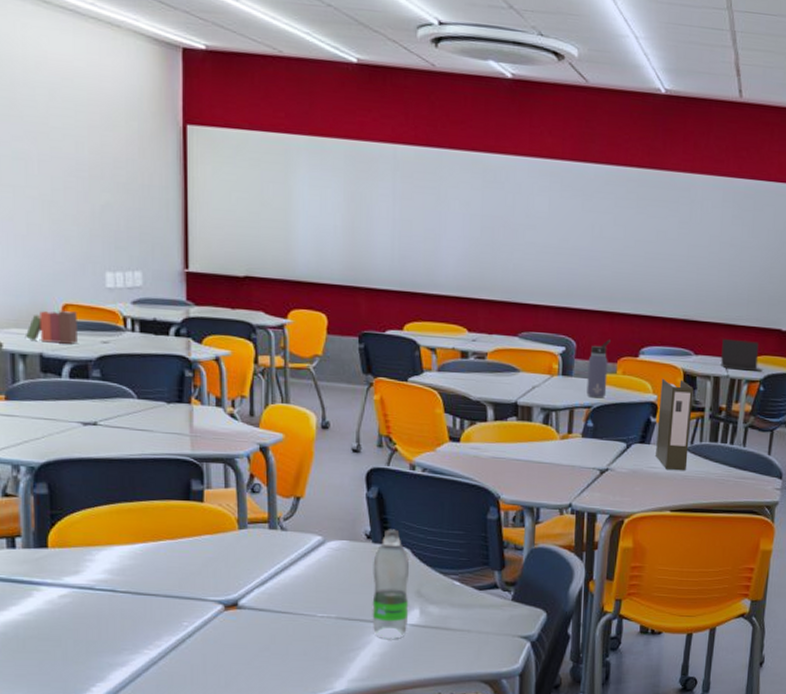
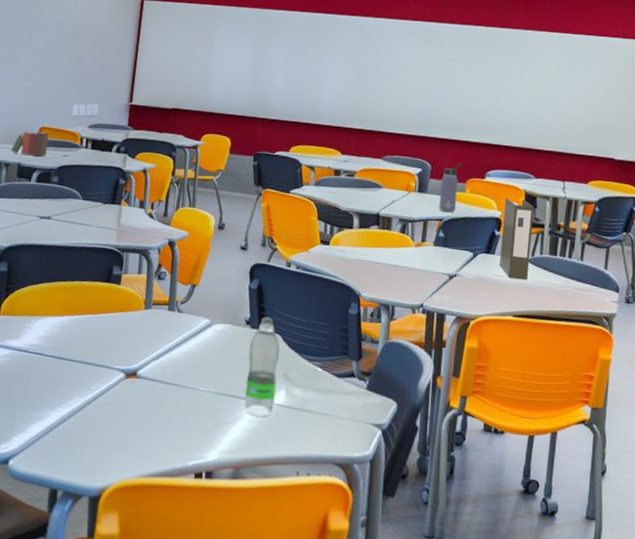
laptop: present [720,338,763,372] -> none [558,164,598,194]

